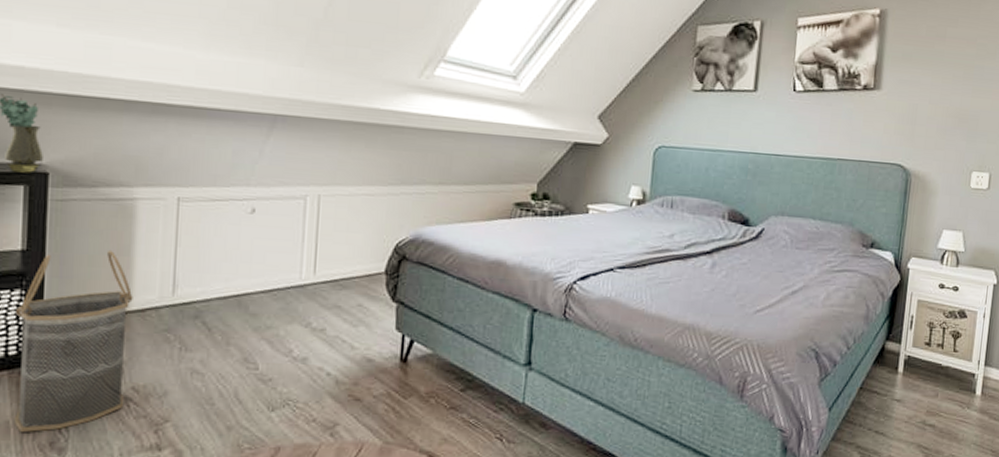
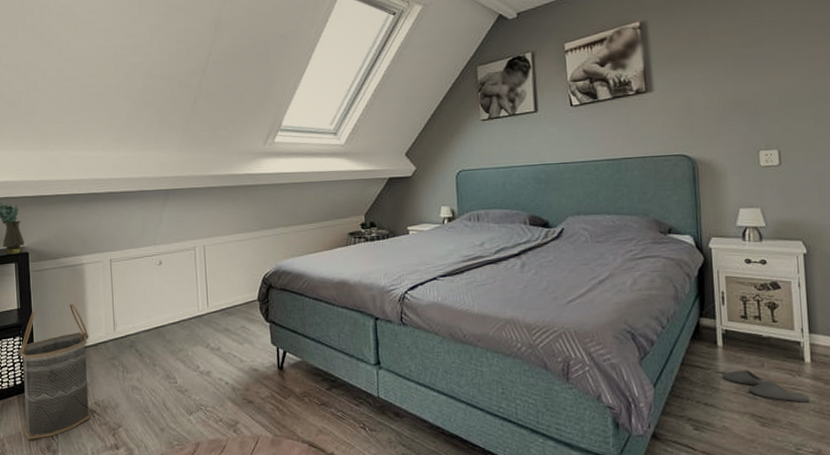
slippers: none [896,399,974,435] -> present [722,370,810,402]

